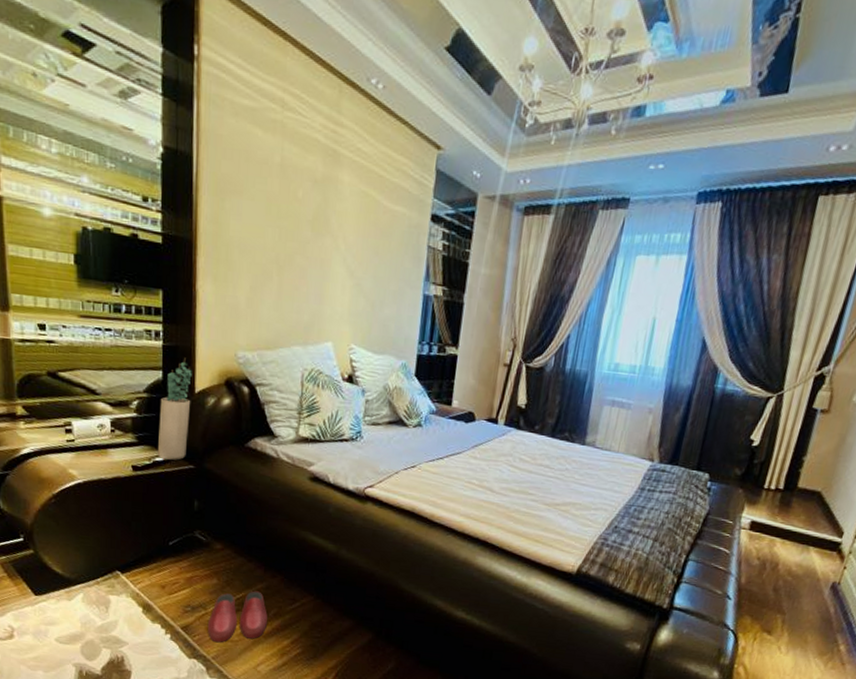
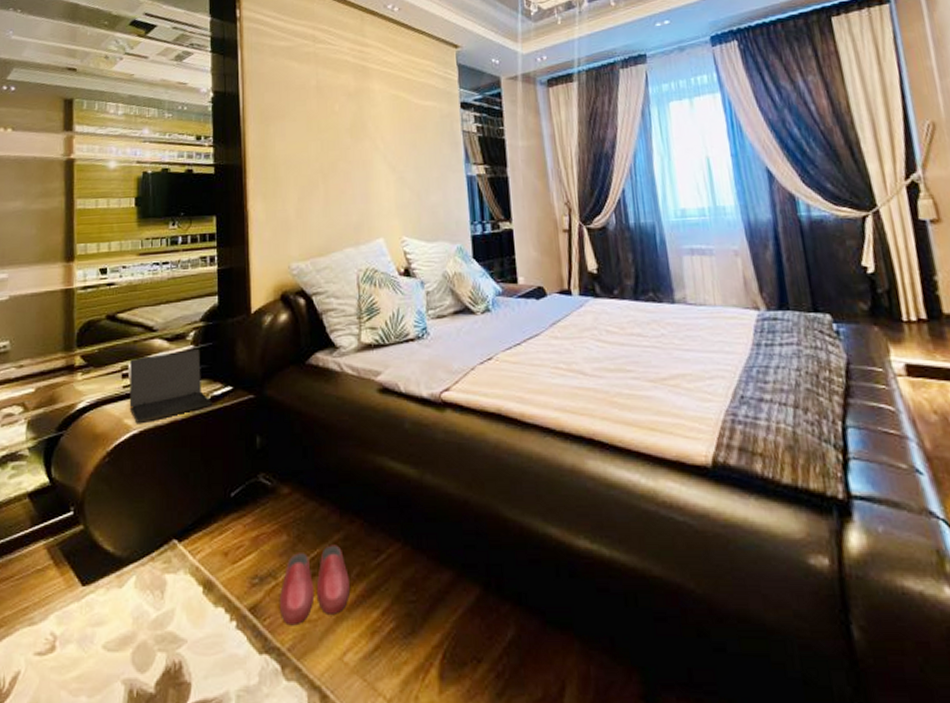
laptop: none [73,416,154,476] -> present [129,349,212,424]
vase: present [157,357,192,461] -> none [215,278,248,393]

